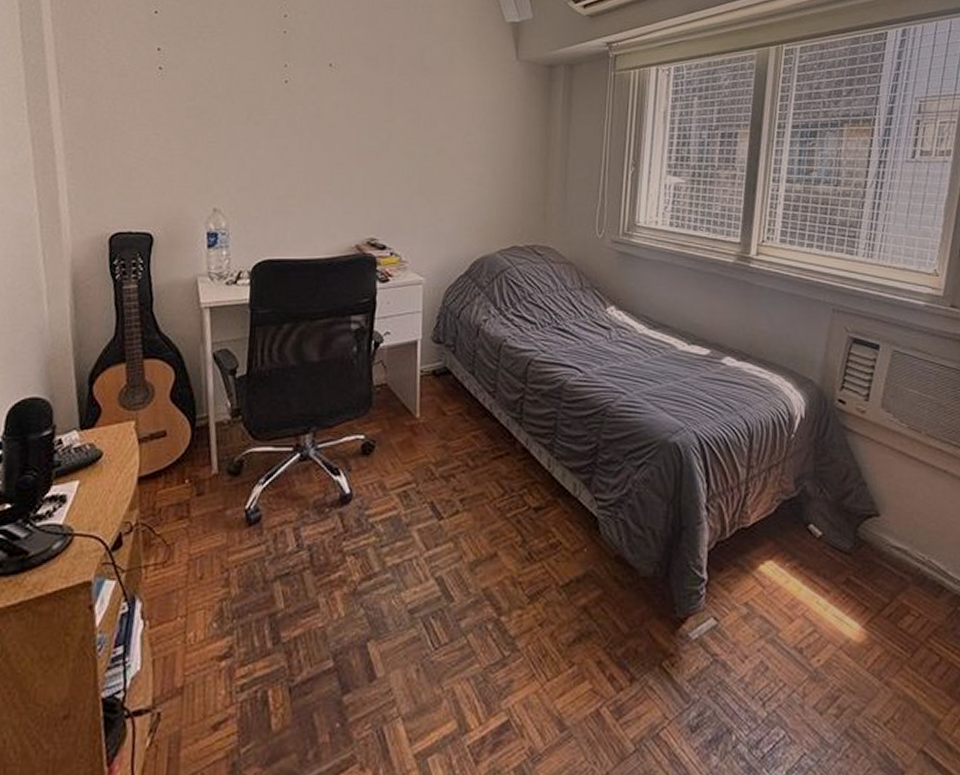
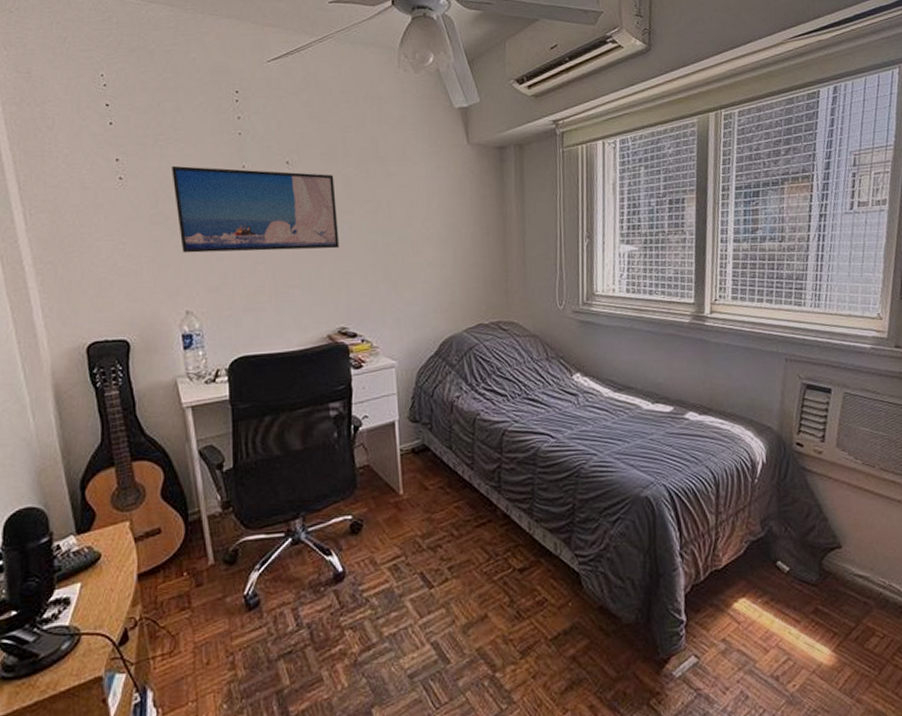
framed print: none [212,59,377,157] -> present [172,165,339,253]

